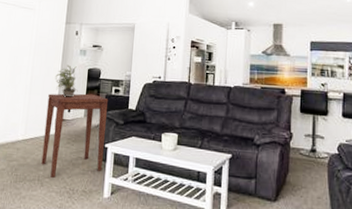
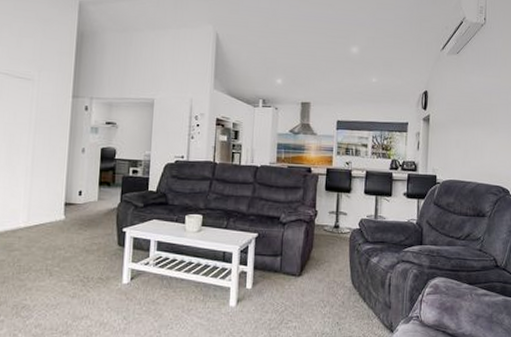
side table: present [41,93,109,178] -> none [49,175,126,266]
potted plant: present [55,64,78,97] -> none [61,143,90,180]

